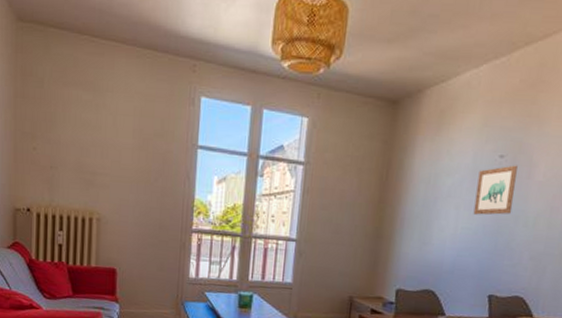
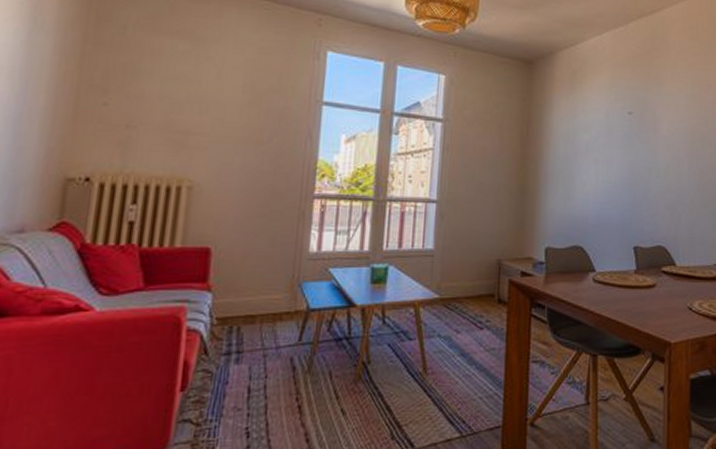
wall art: present [473,165,518,215] -> none [611,121,645,168]

